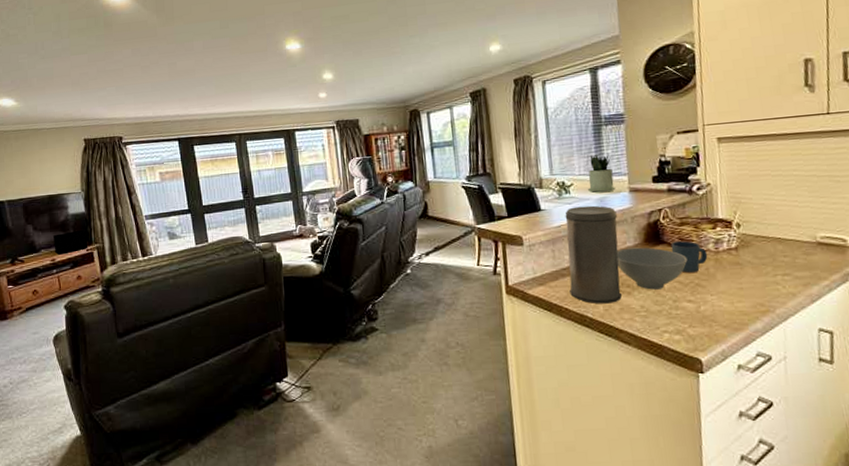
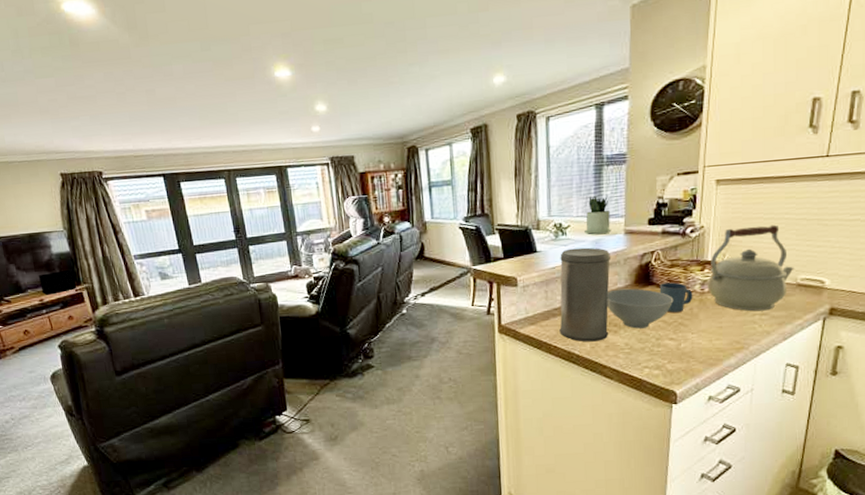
kettle: none [721,181,812,272] -> present [707,224,794,312]

